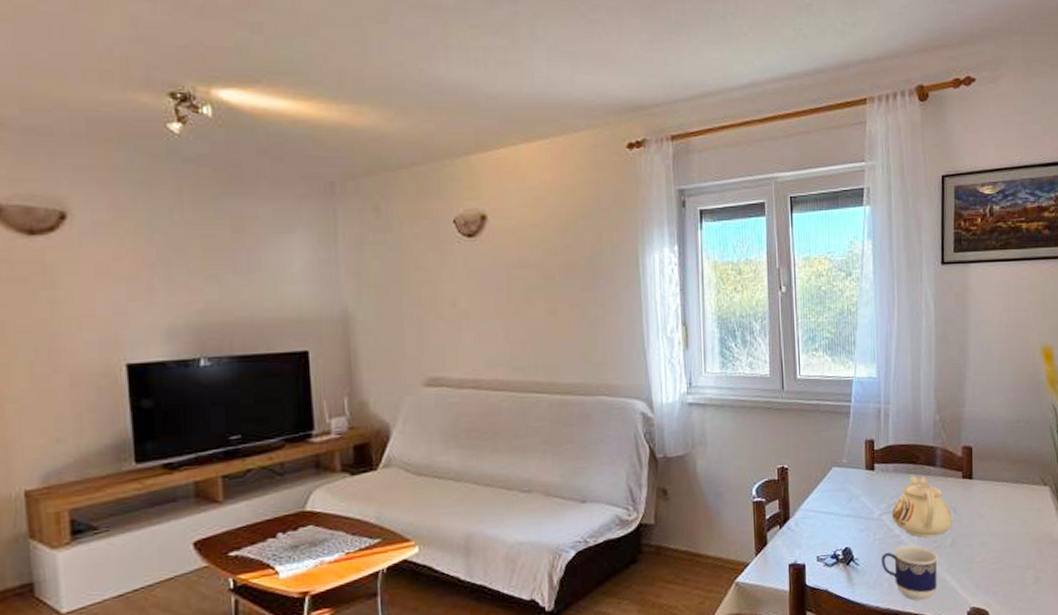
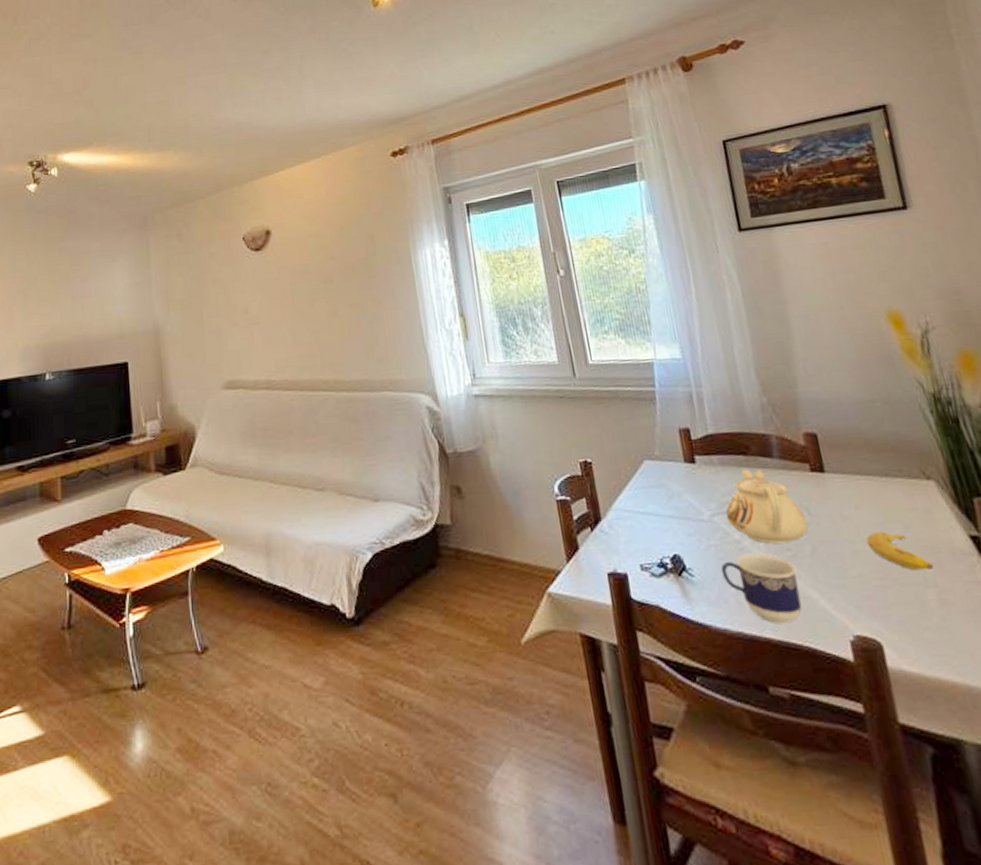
fruit: none [993,526,1035,557] -> present [866,531,934,571]

